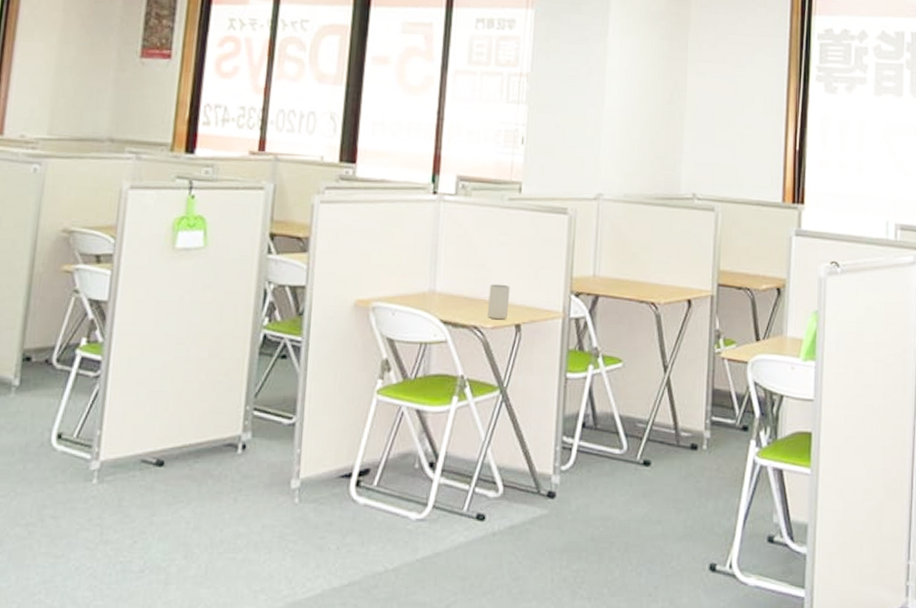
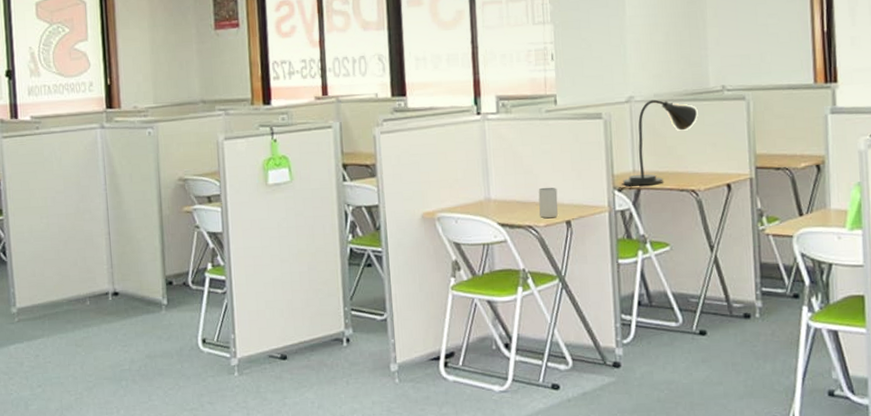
desk lamp: none [579,199,665,293] -> present [621,99,697,187]

